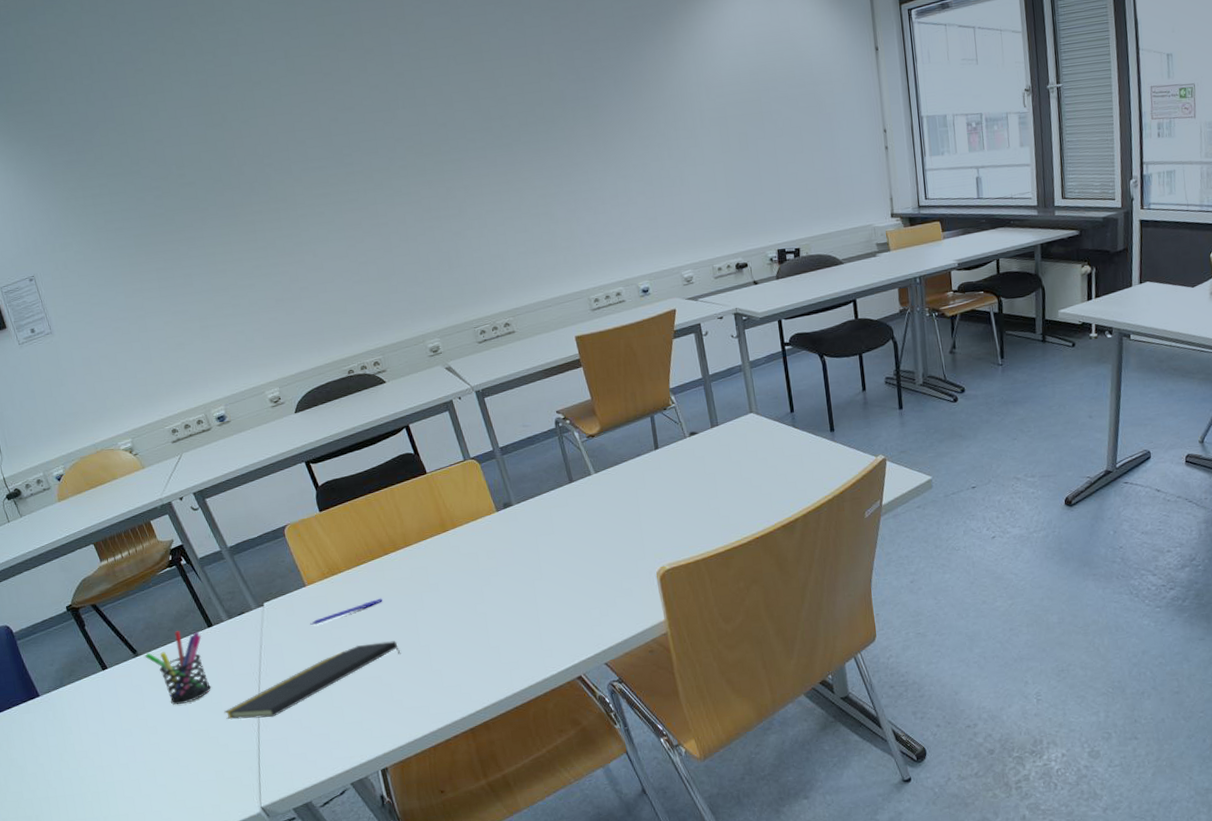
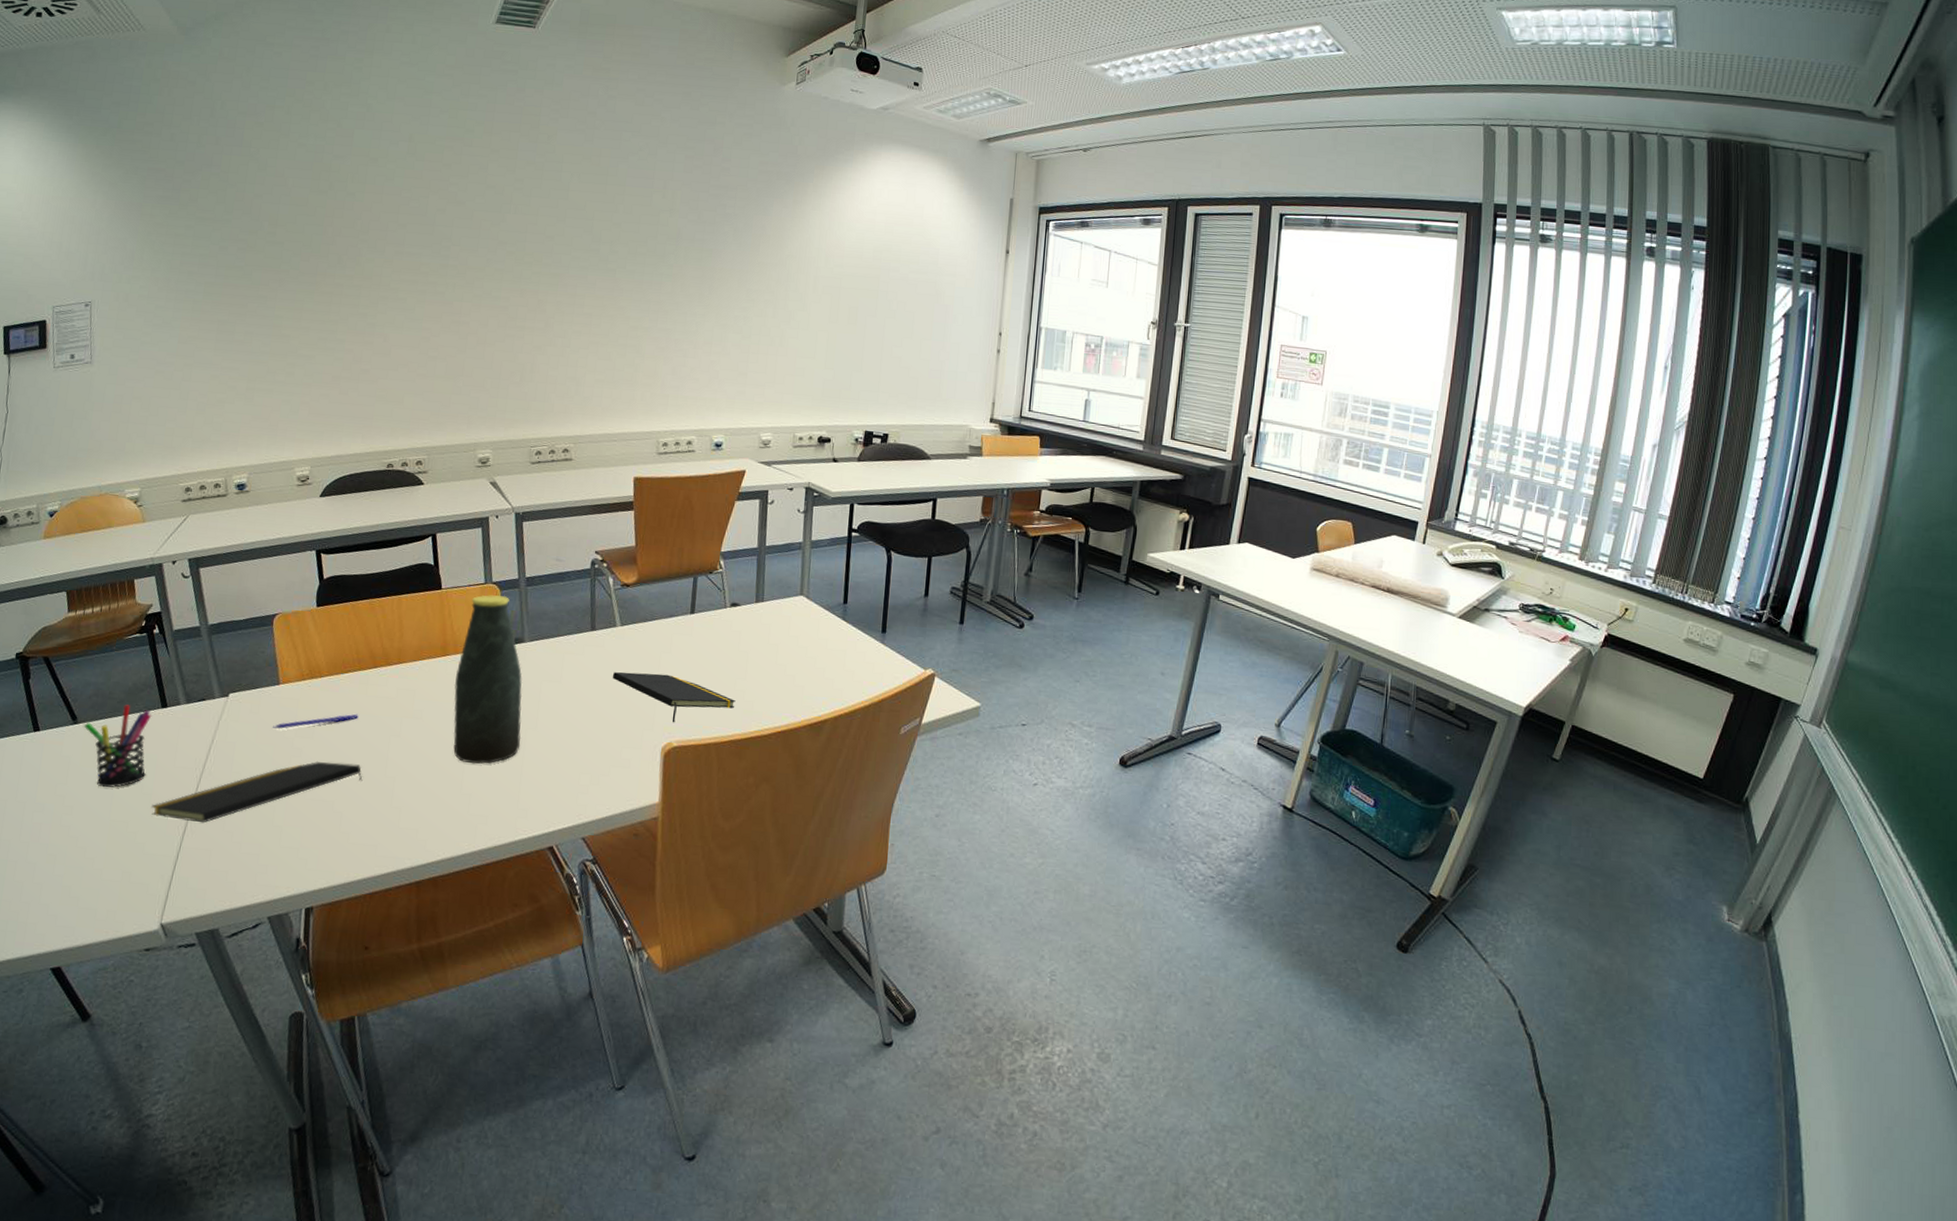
bottle: none [455,467,532,620] -> present [453,595,523,764]
notepad: none [598,507,714,549] -> present [612,672,736,723]

